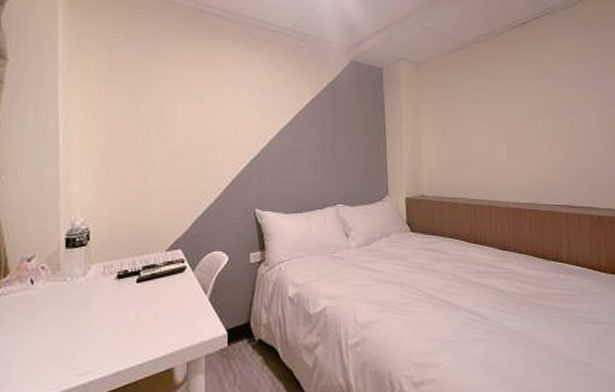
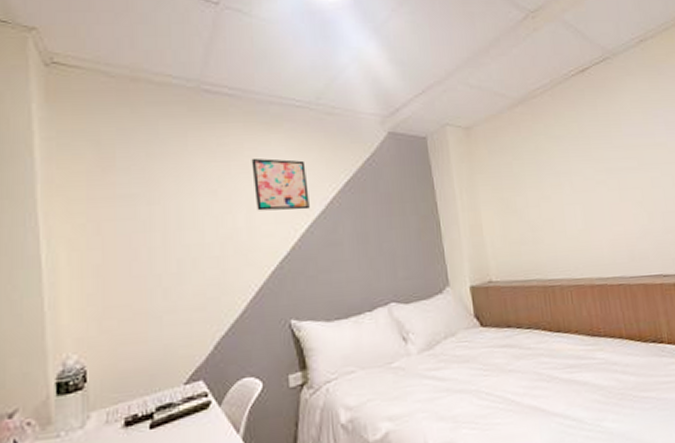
wall art: none [234,71,280,120] -> present [251,158,310,211]

